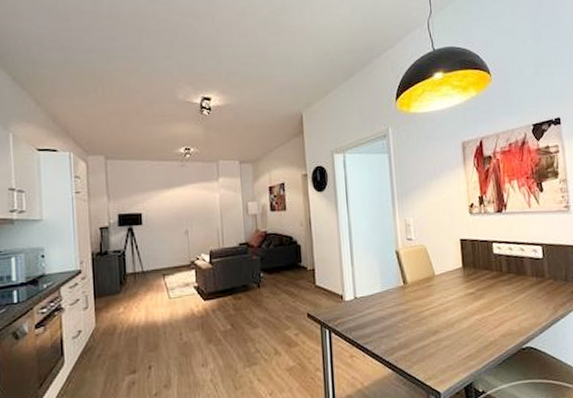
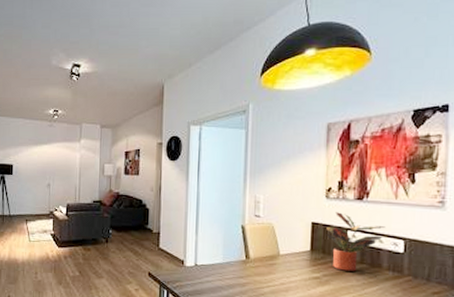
potted plant: none [474,226,524,284] -> present [326,212,385,272]

